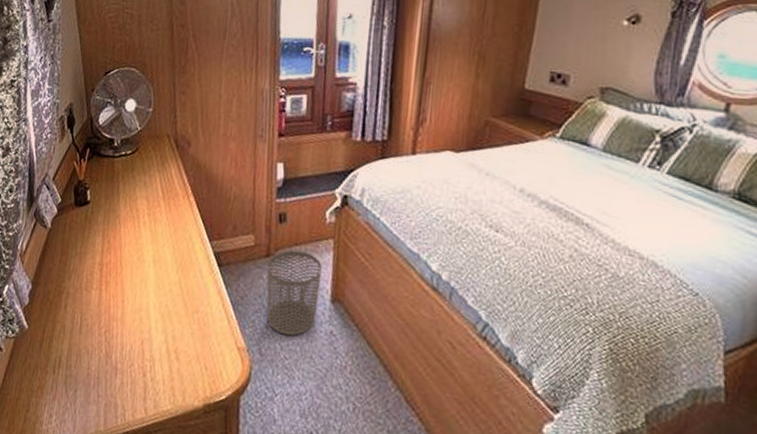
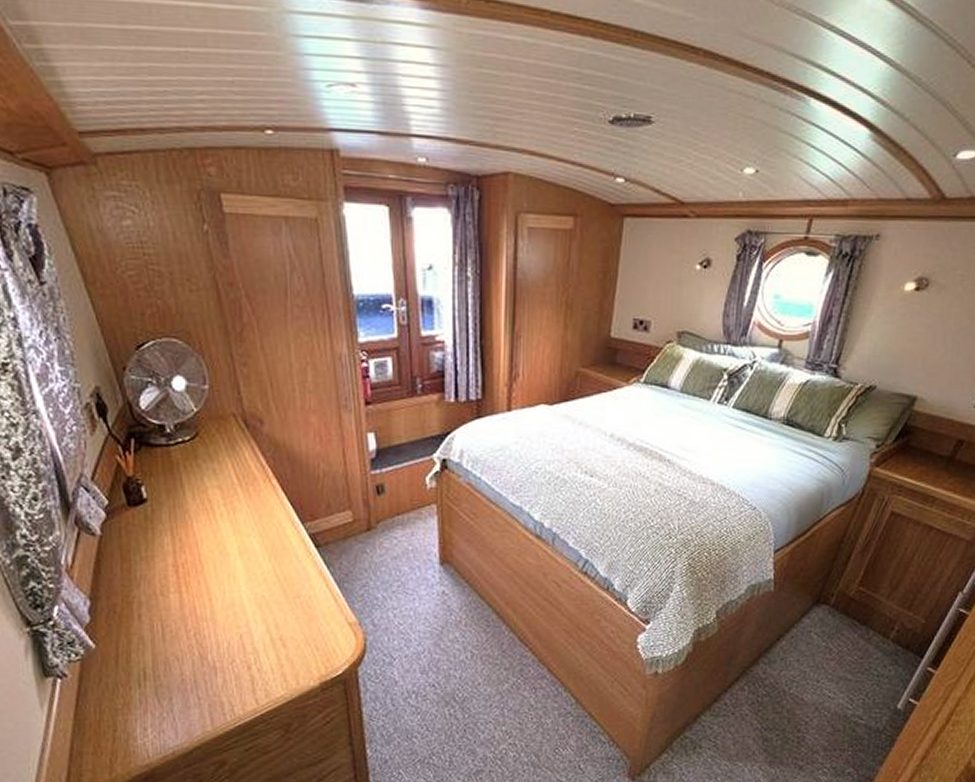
waste bin: present [266,250,322,336] -> none [370,520,427,603]

